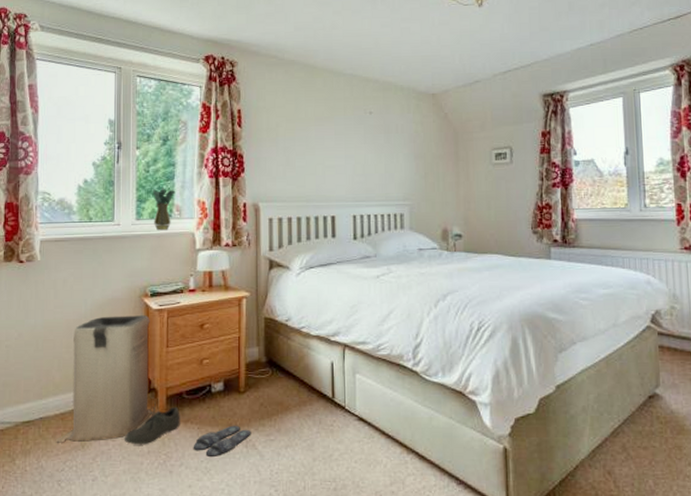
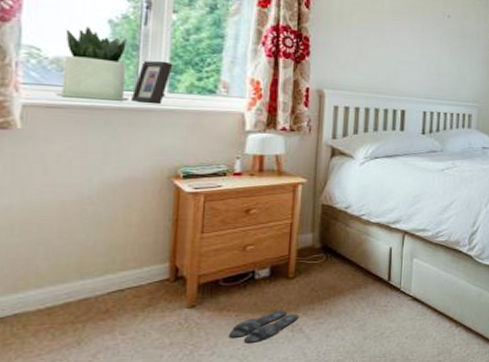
laundry basket: present [55,315,152,443] -> none [36,198,181,342]
planter: none [60,171,110,233] -> present [54,27,130,102]
picture frame: none [110,192,139,232] -> present [130,60,173,105]
shoe: present [124,401,180,445] -> none [138,290,215,338]
vase: present [153,187,176,231] -> none [192,59,223,108]

